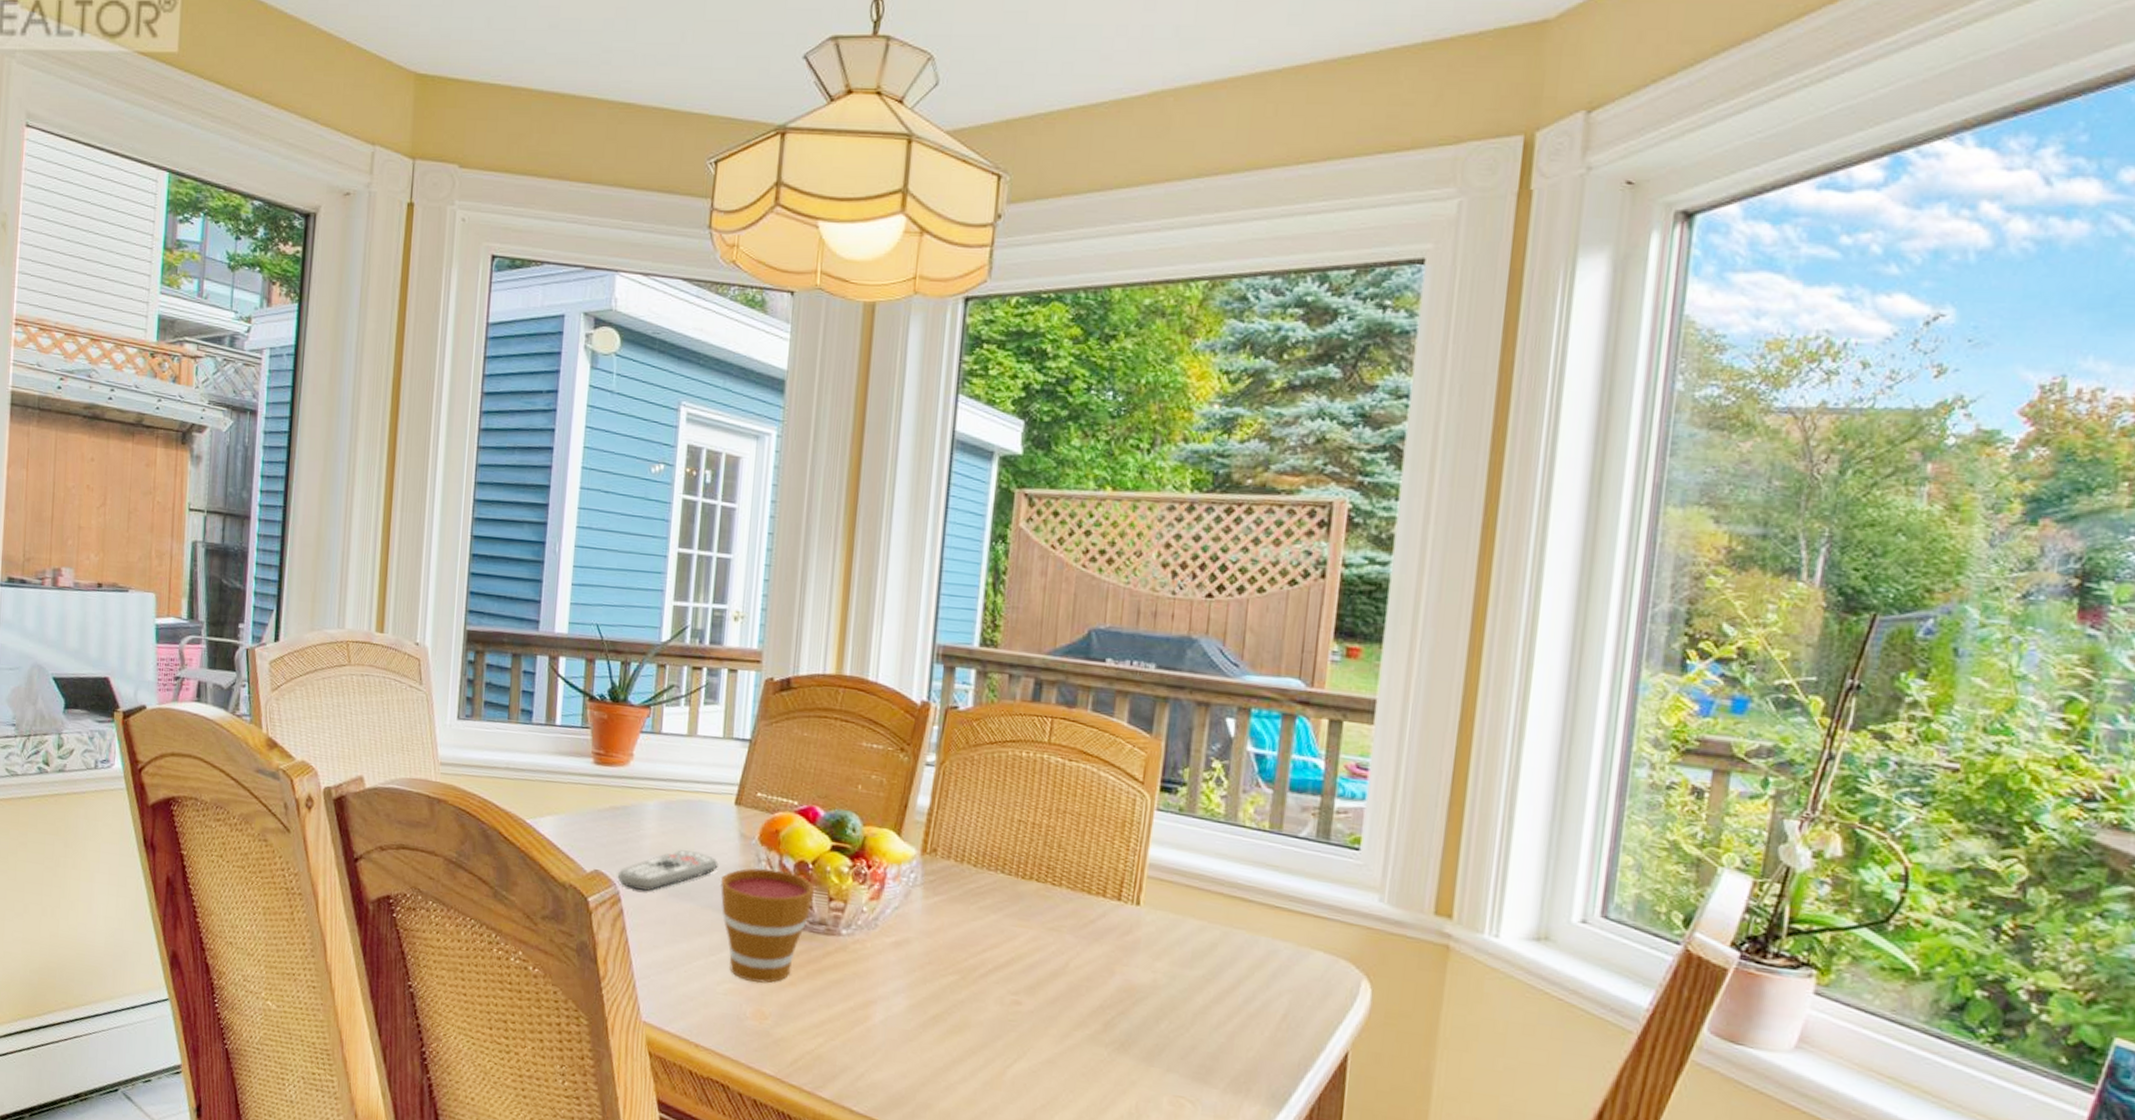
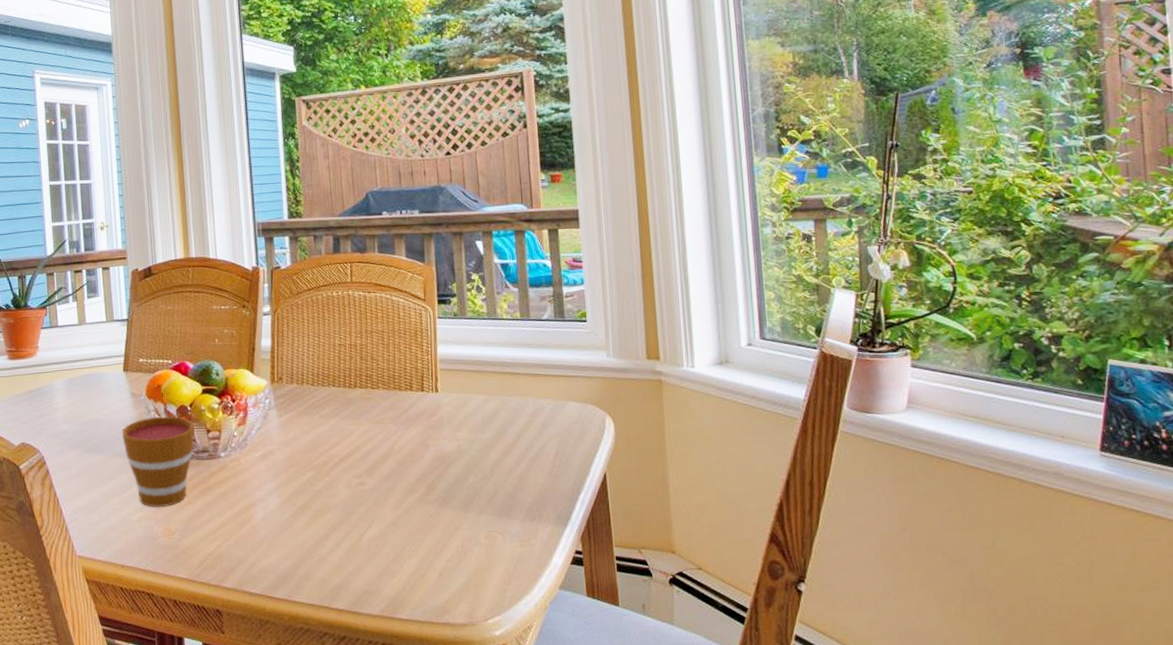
remote control: present [617,850,718,891] -> none [40,414,118,452]

